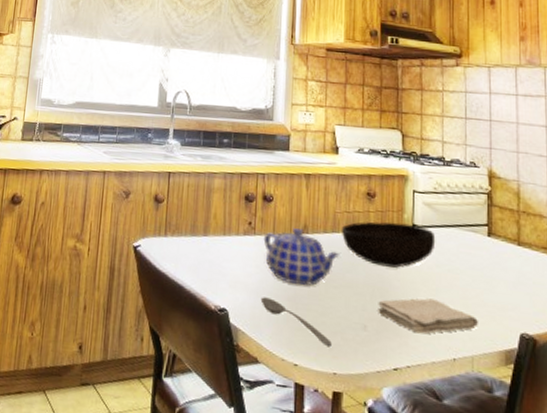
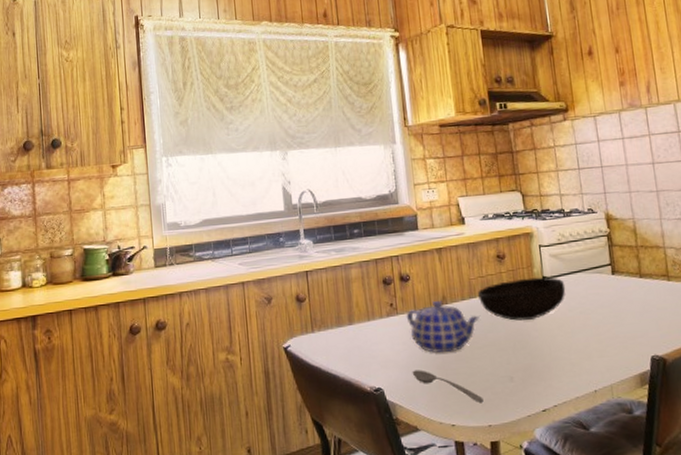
washcloth: present [378,298,478,334] -> none [520,341,613,375]

